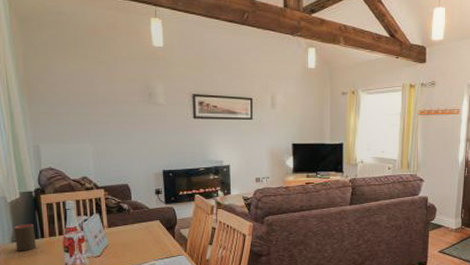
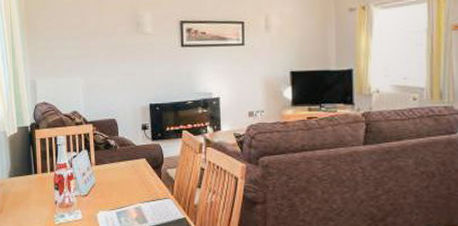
cup: present [14,223,36,251] -> none [11,158,29,187]

